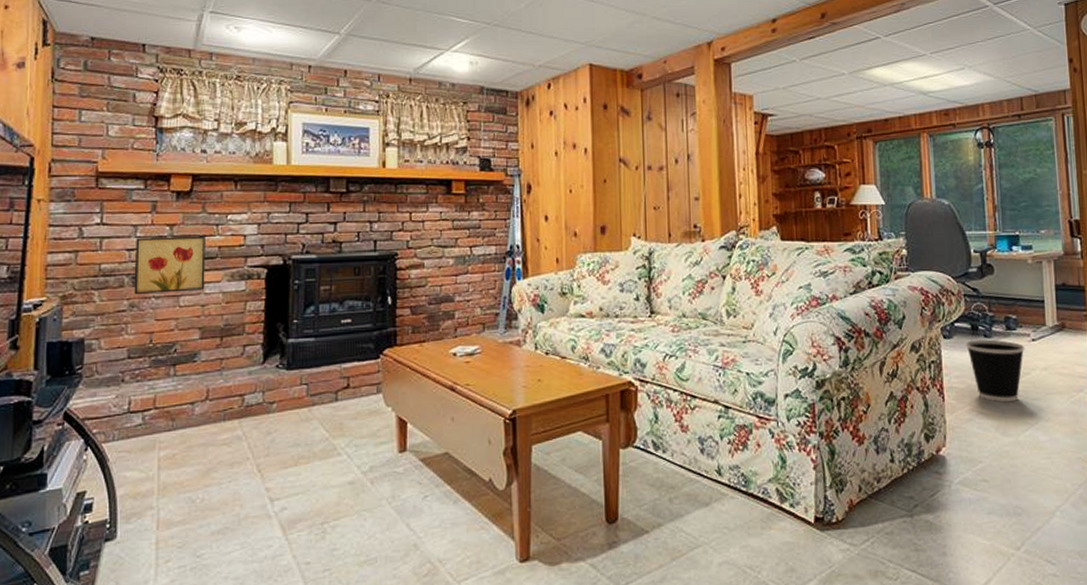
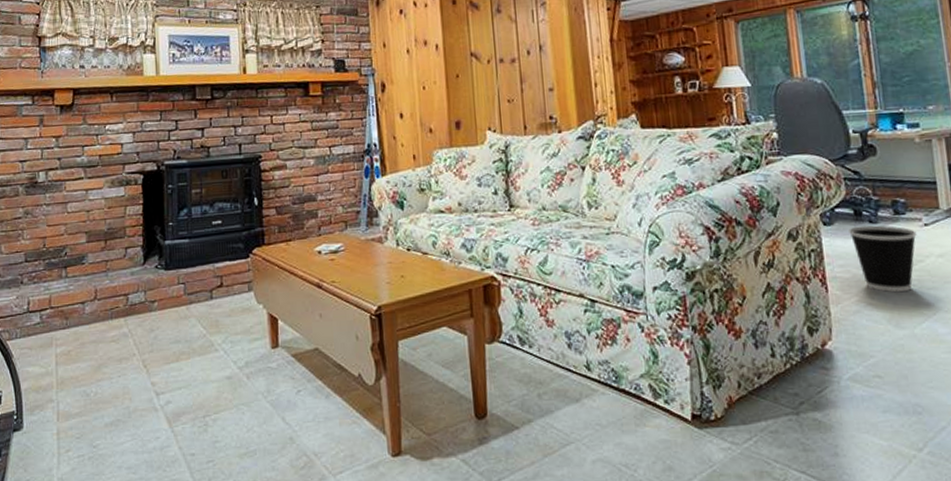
wall art: present [134,235,205,295] -> none [27,145,89,203]

